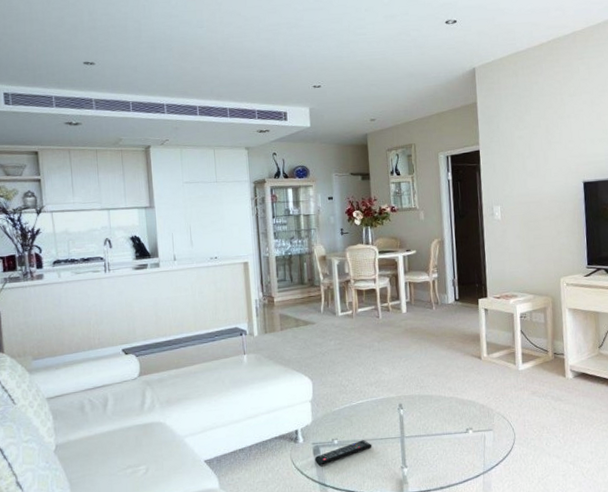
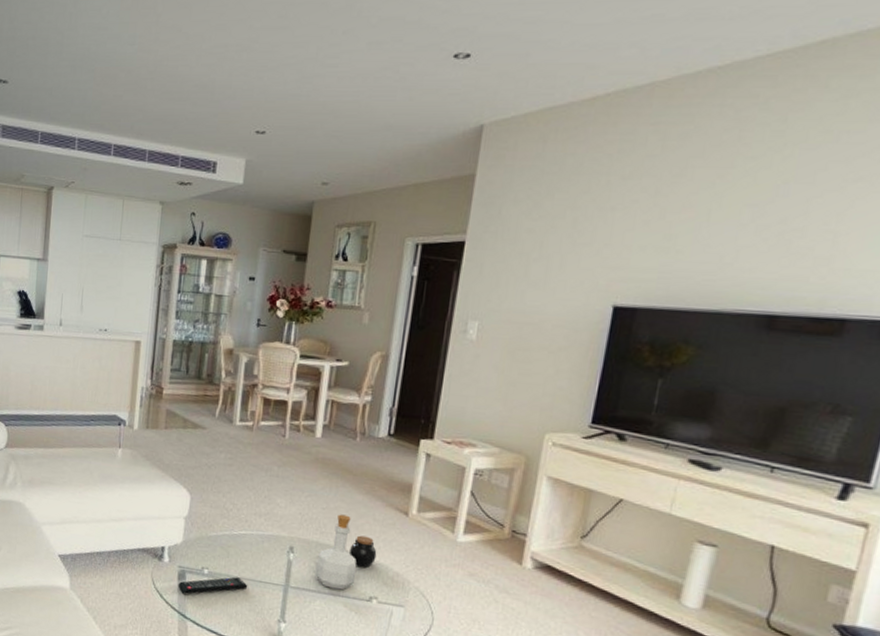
bottle: none [421,369,454,430] -> present [315,514,357,590]
jar: none [445,382,465,408] -> present [350,535,377,568]

